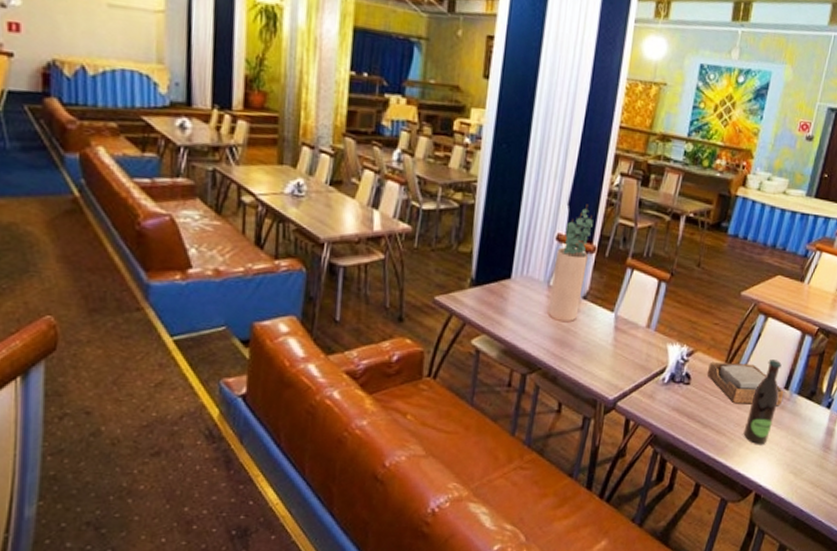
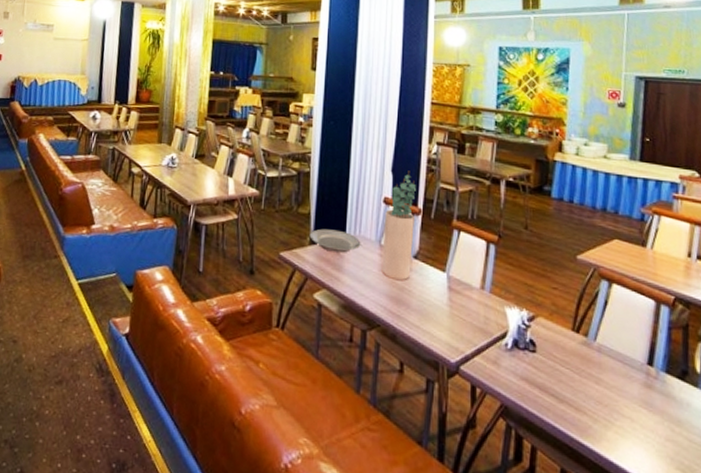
plate: none [470,269,528,295] -> present [309,228,361,253]
napkin holder: present [707,361,784,406] -> none [553,329,649,385]
bottle: present [743,359,782,444] -> none [607,330,643,429]

